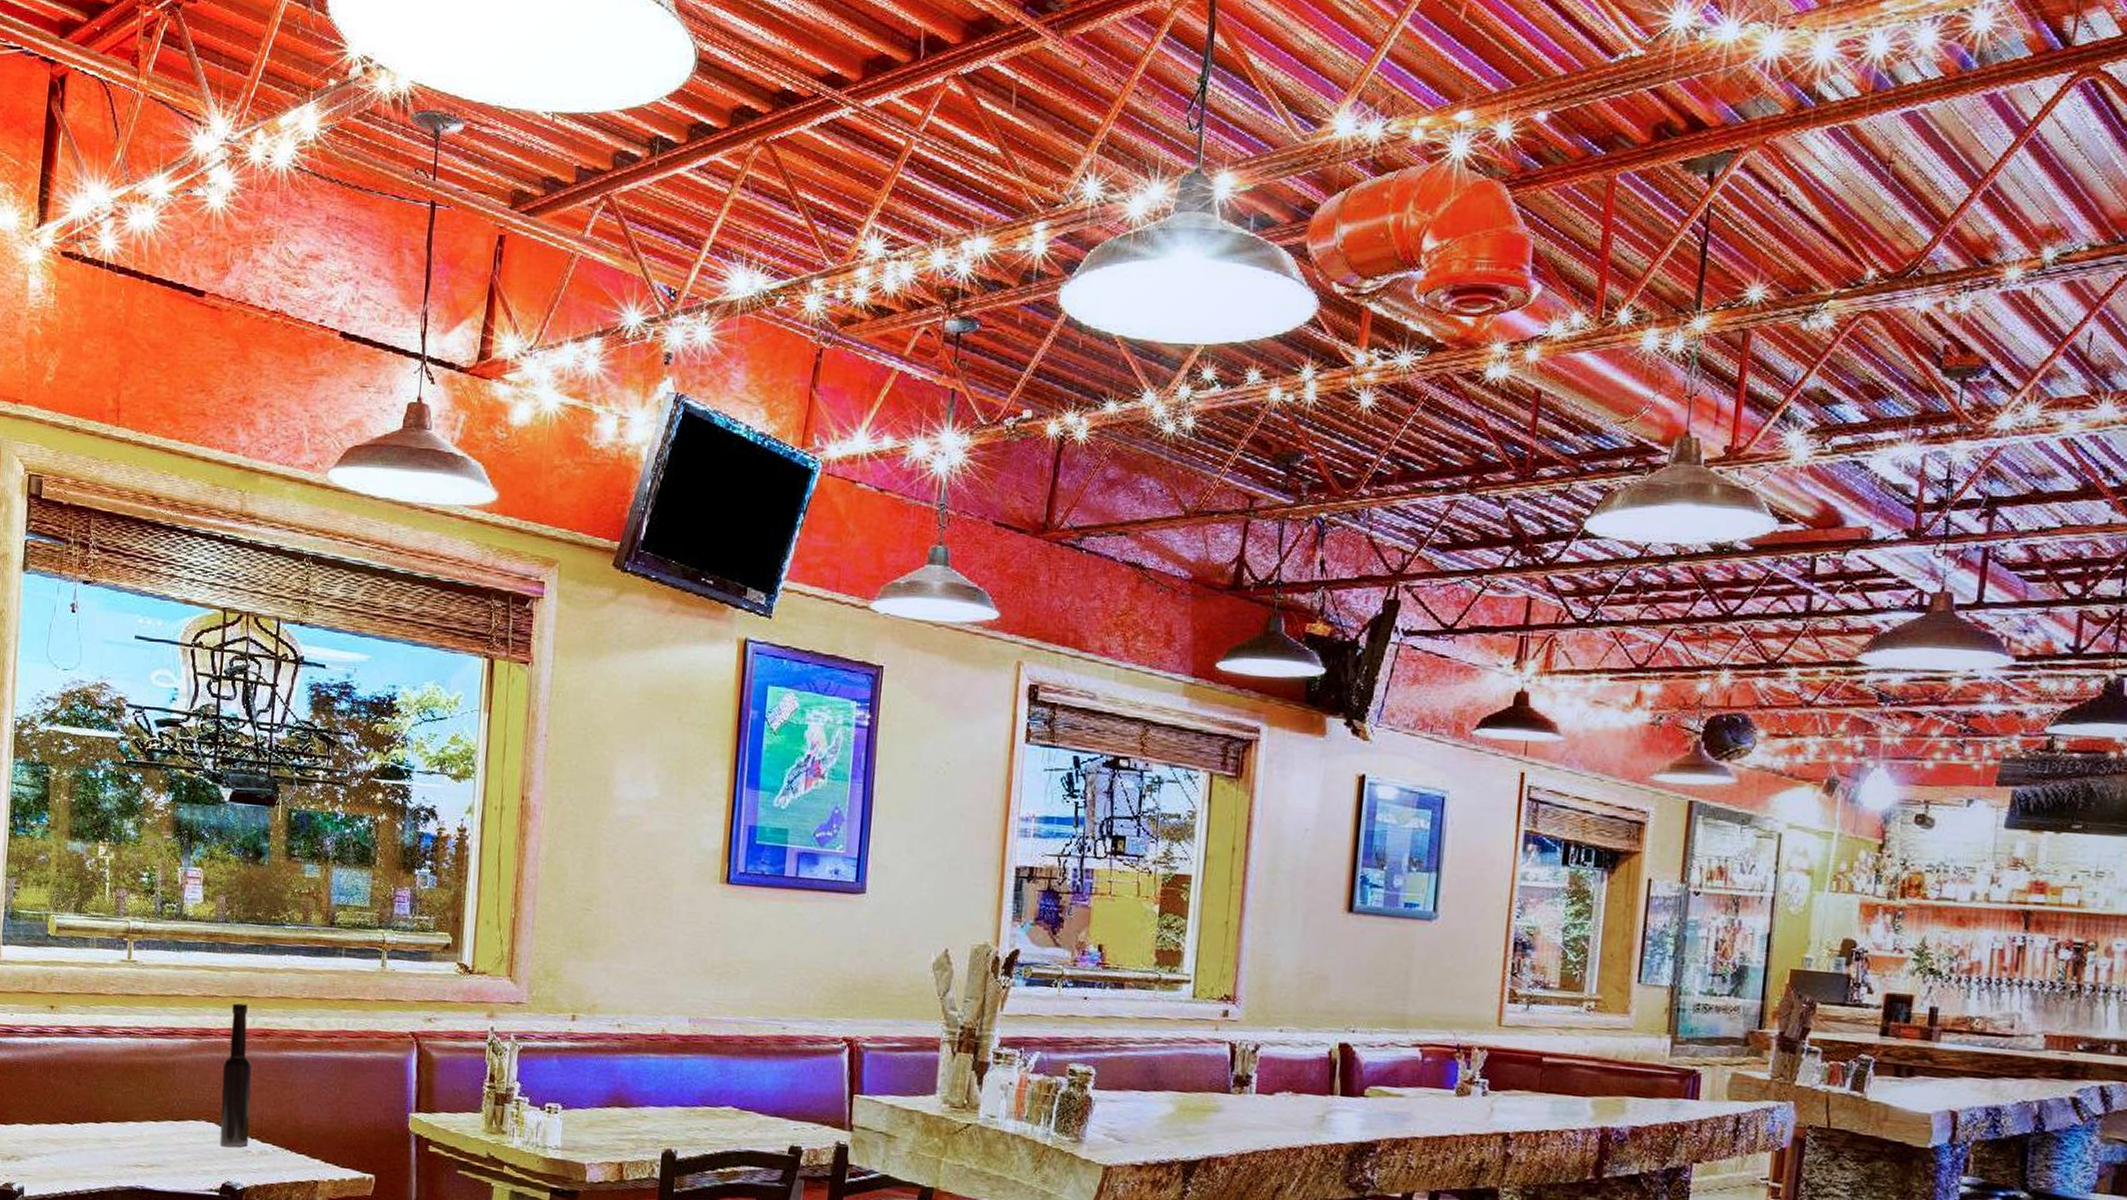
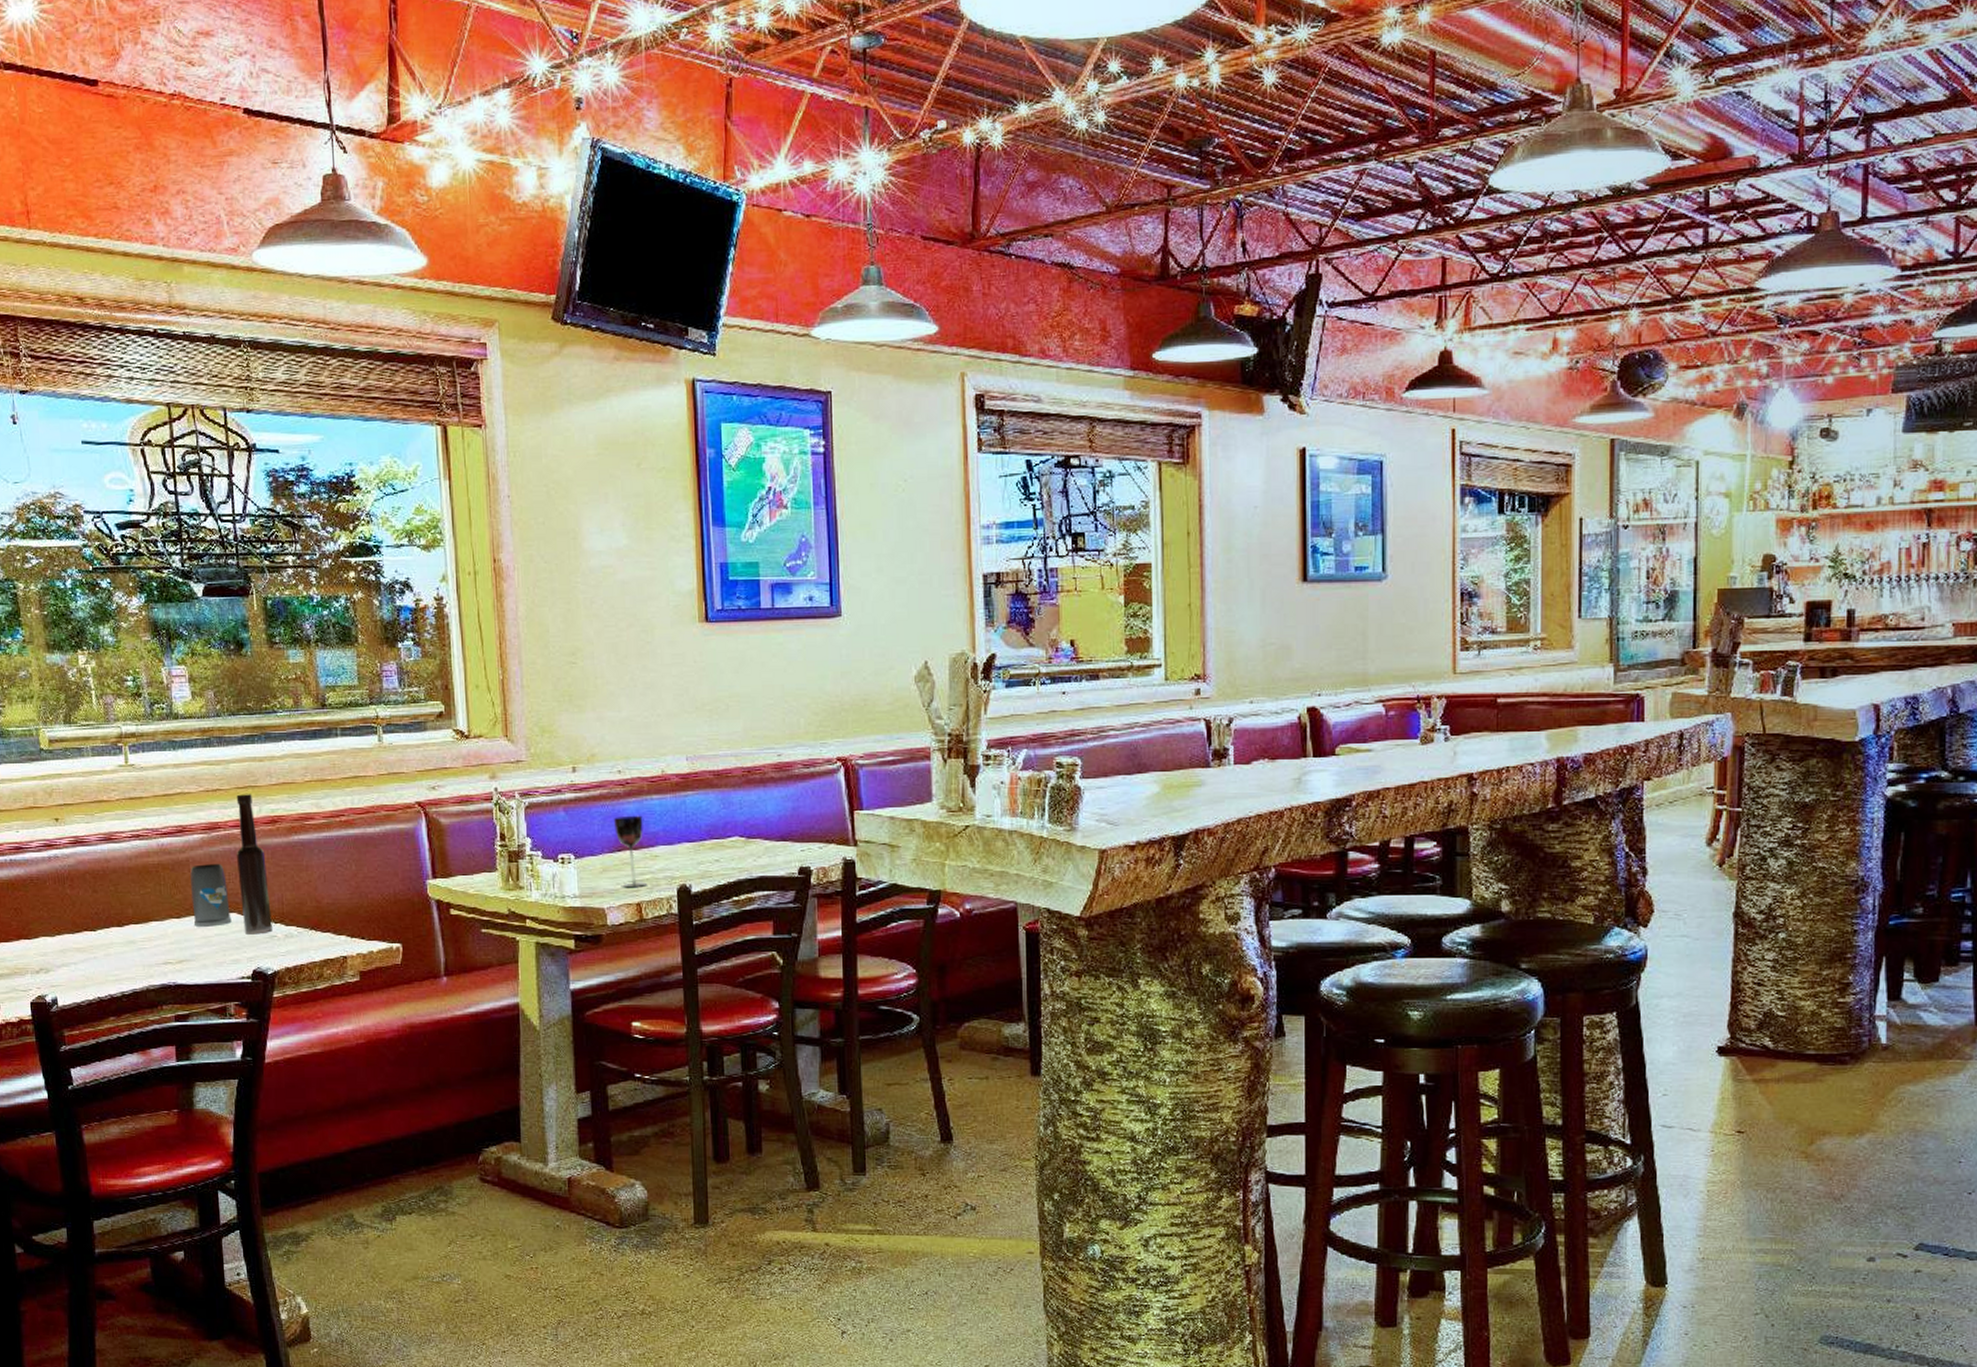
beer mug: none [170,1069,210,1135] -> present [190,864,232,928]
wineglass: none [605,1071,637,1147] -> present [614,815,648,888]

